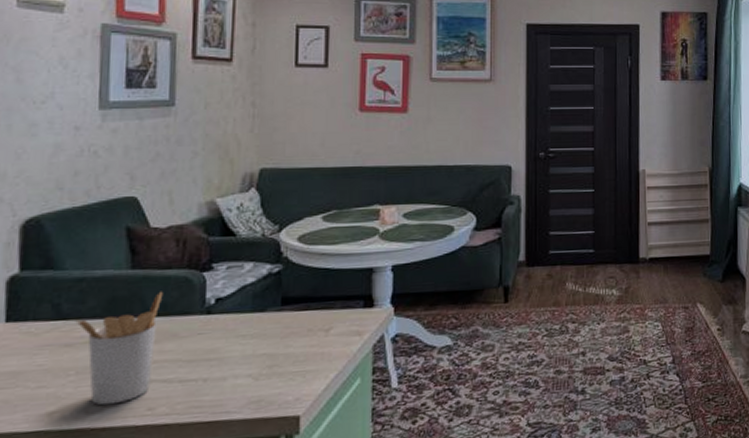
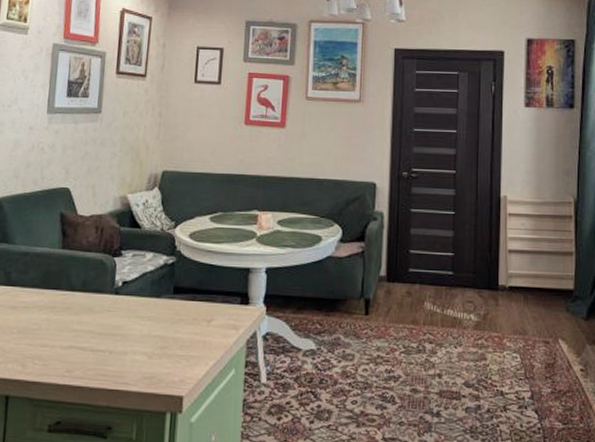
utensil holder: present [75,291,164,406] -> none [20,270,84,363]

